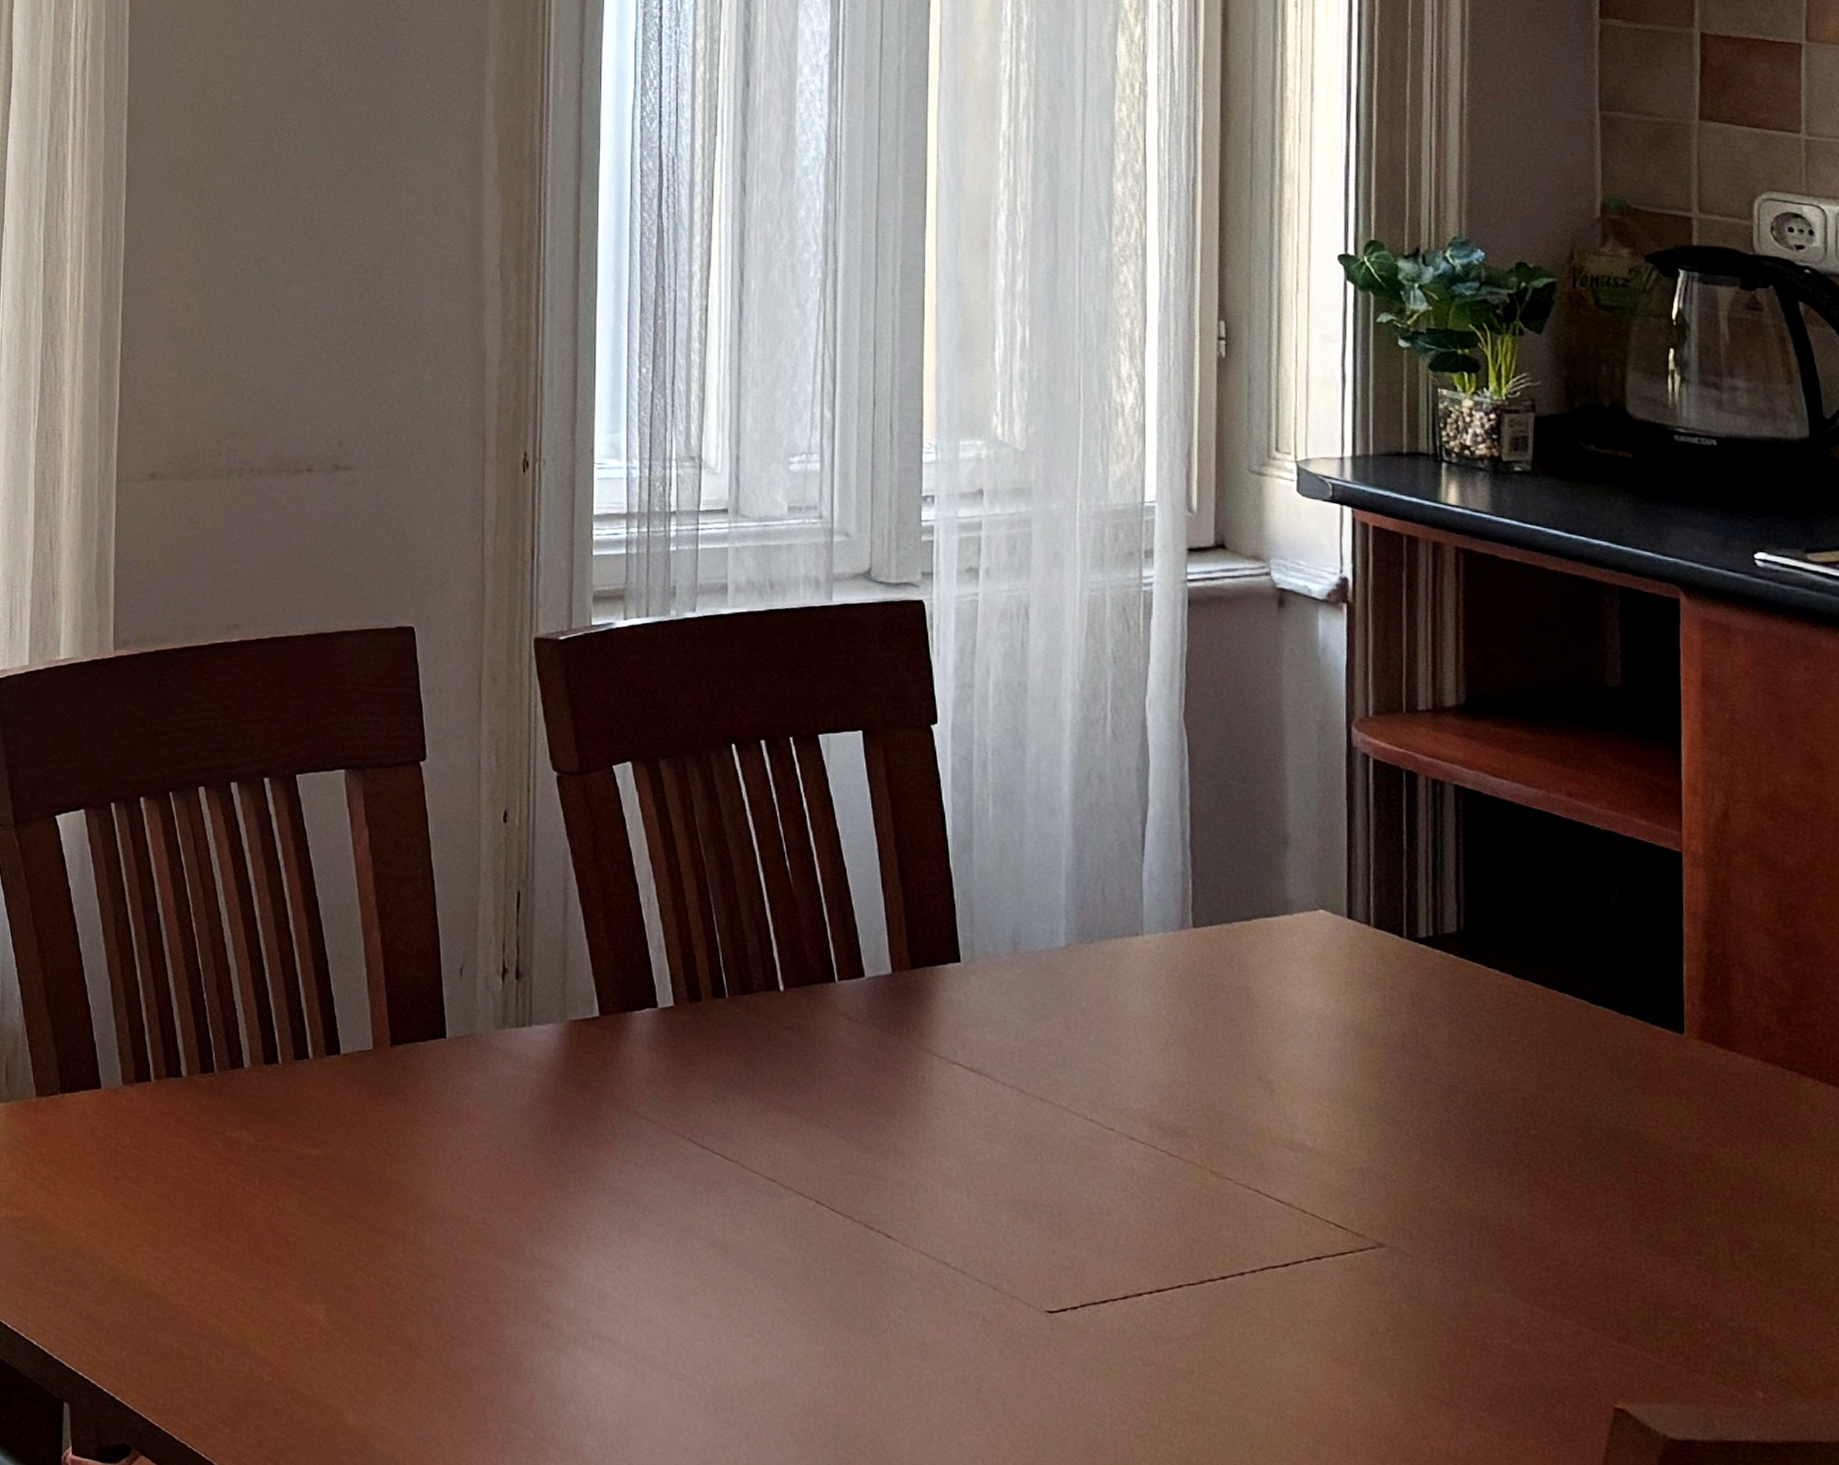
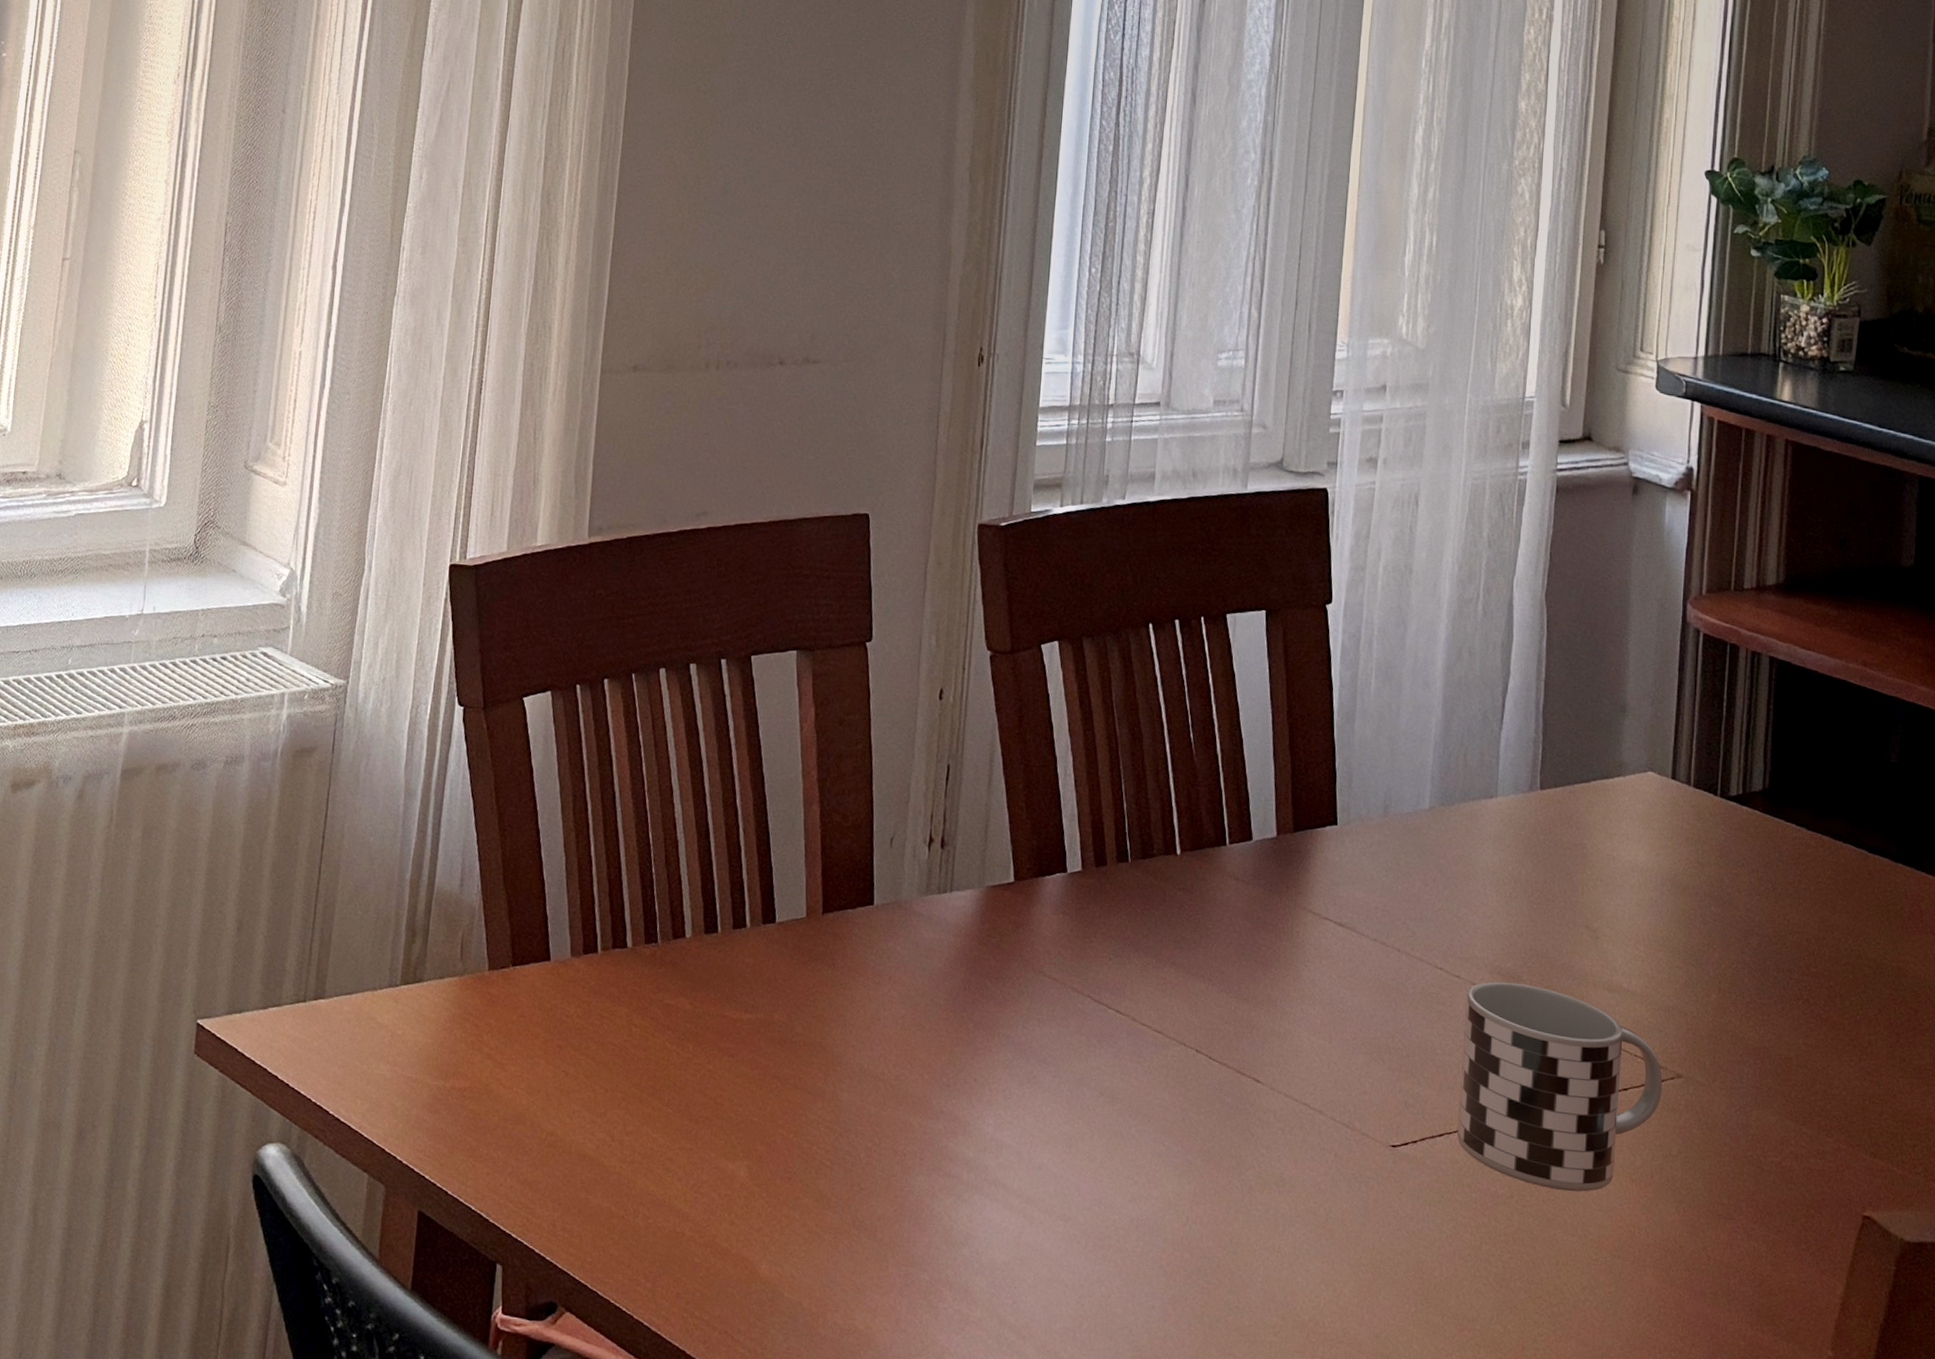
cup: none [1122,1135,1362,1370] -> present [1457,981,1663,1192]

